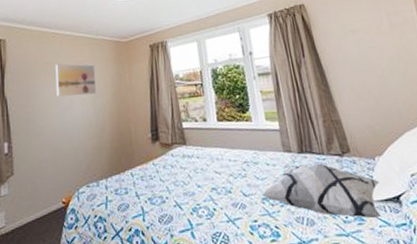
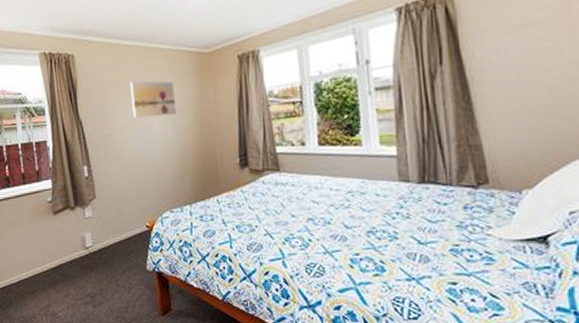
decorative pillow: present [262,163,382,219] -> none [367,195,523,259]

